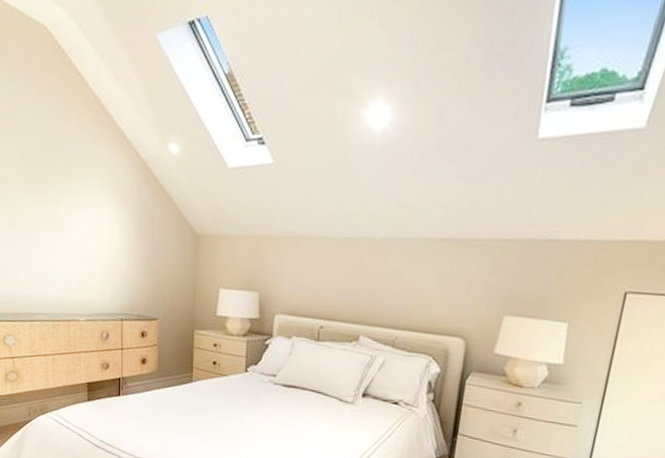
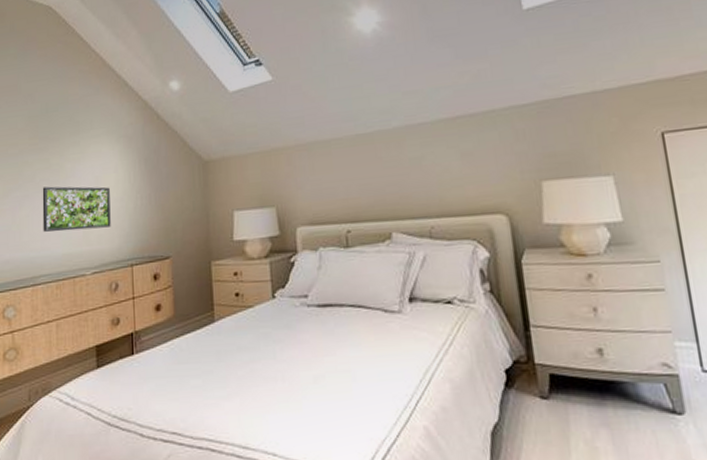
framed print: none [38,229,104,281] -> present [42,186,111,232]

